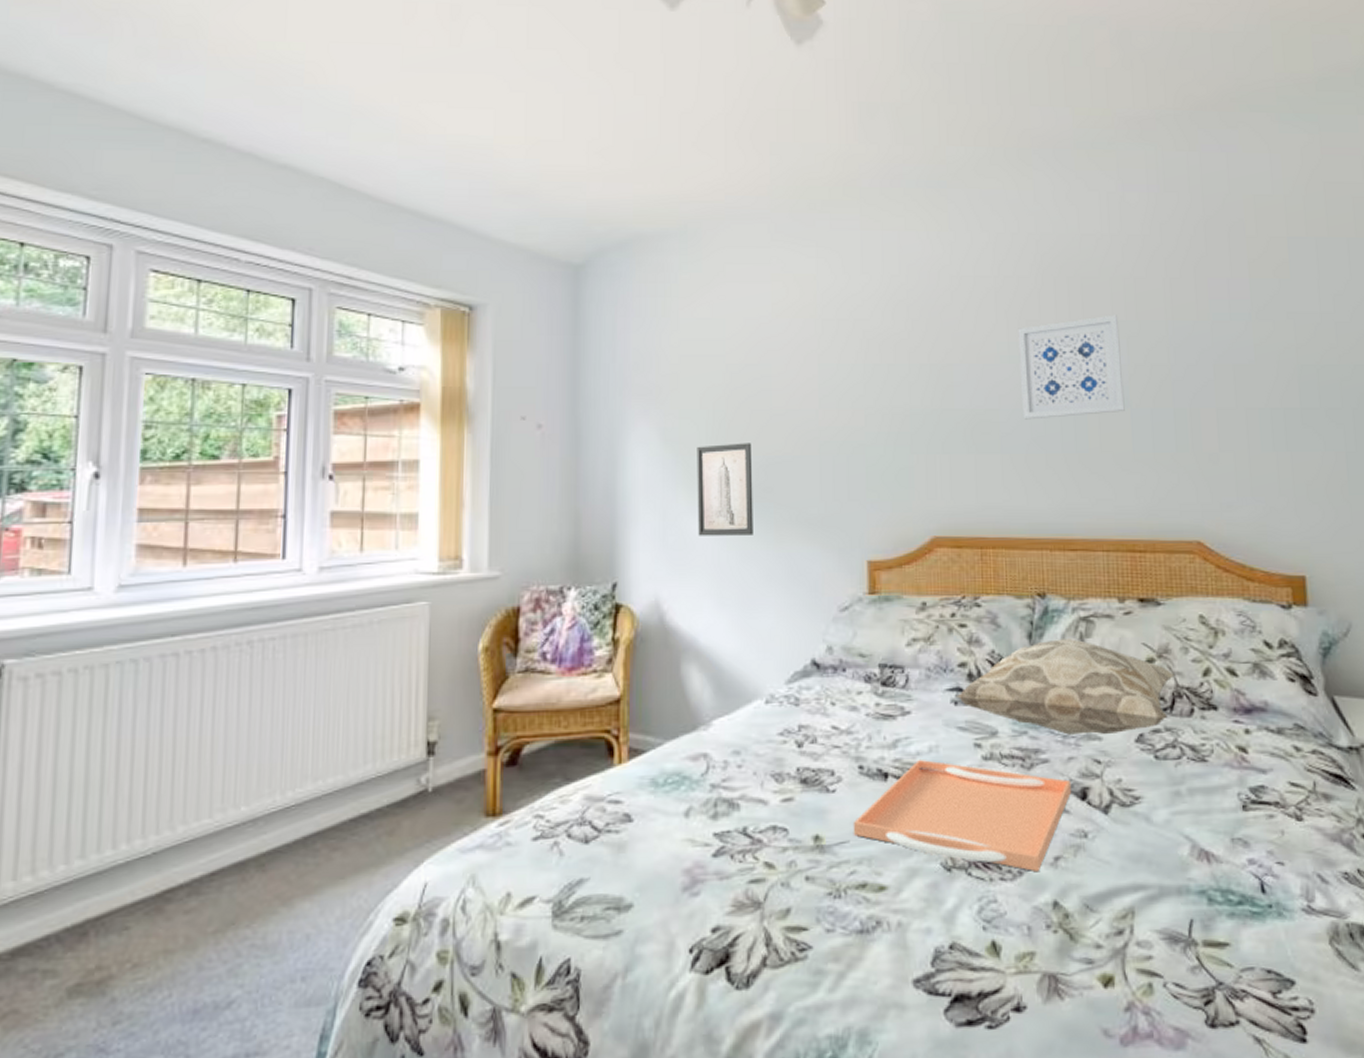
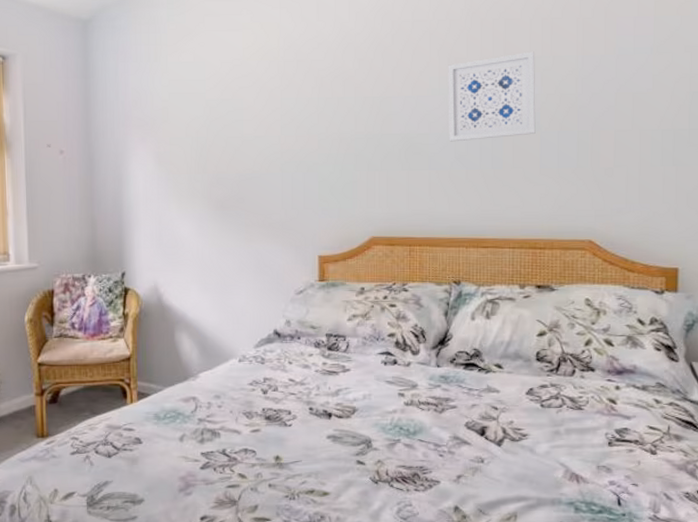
wall art: present [697,443,753,536] -> none [184,163,229,237]
serving tray: present [853,759,1072,873] -> none [304,404,473,486]
decorative pillow: present [955,639,1176,735] -> none [385,316,563,388]

